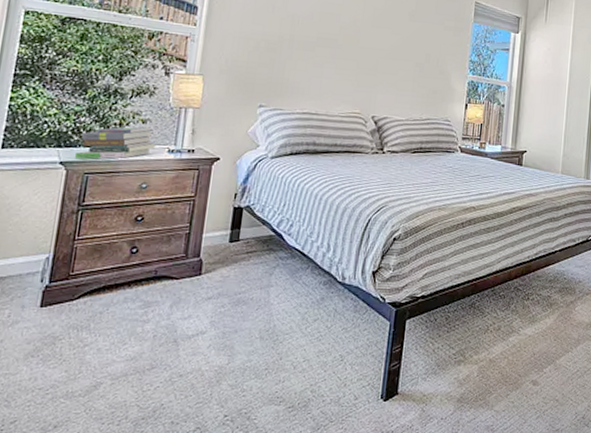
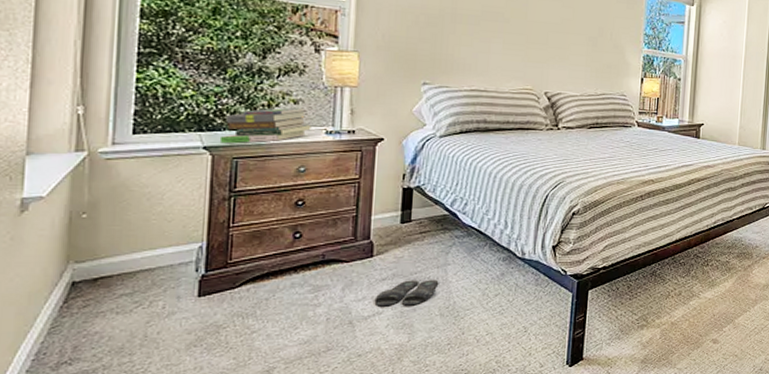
slippers: none [199,300,261,328] -> present [374,279,439,308]

